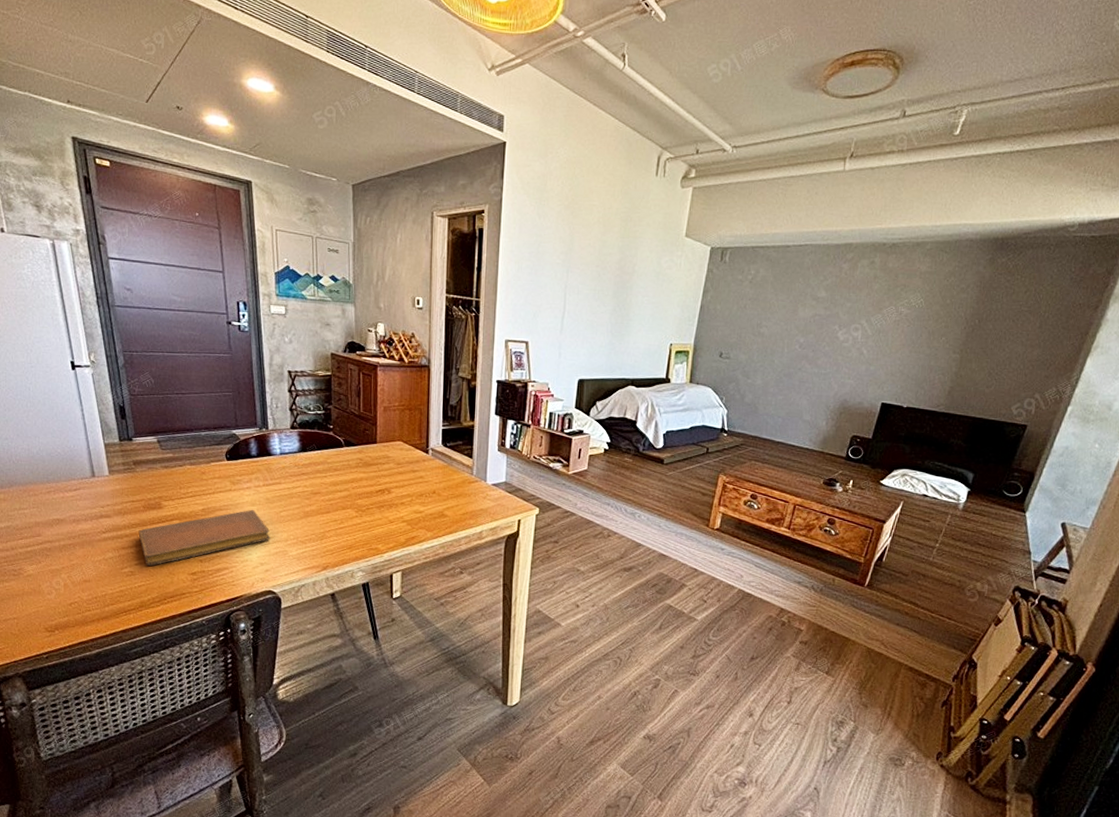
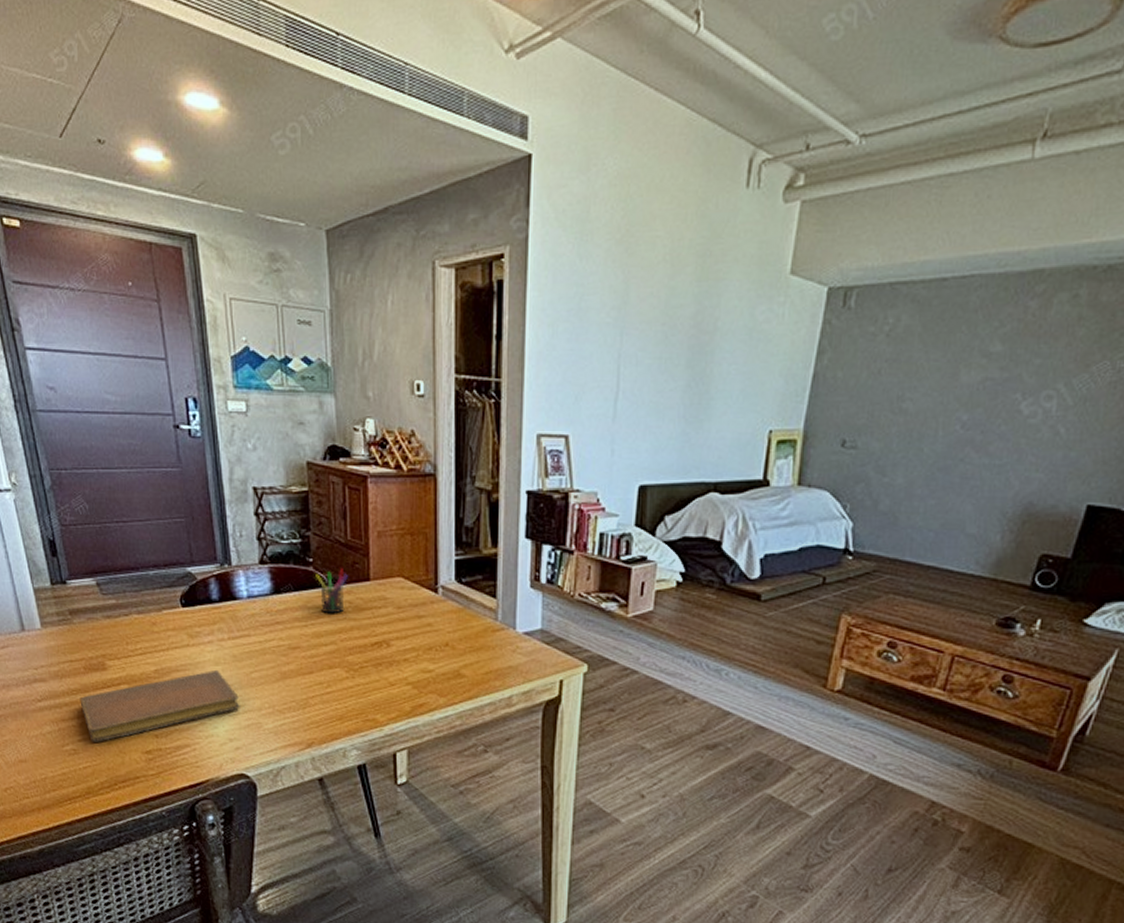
pen holder: none [334,434,360,468] -> present [315,569,348,614]

